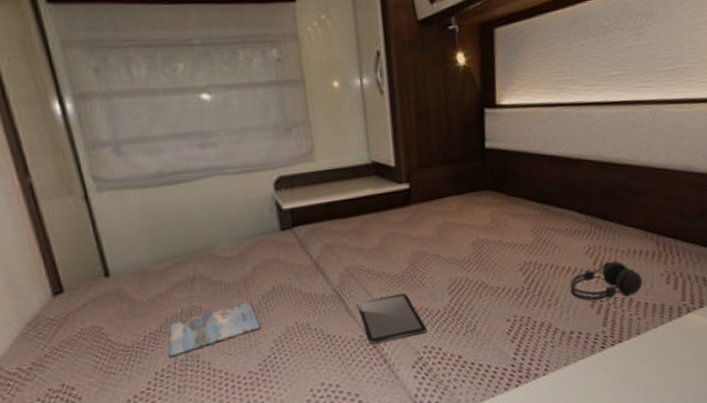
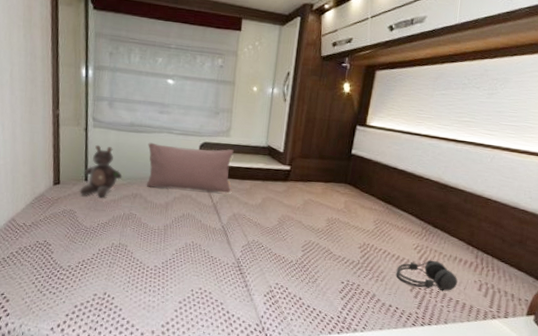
stuffed animal: none [100,215,166,301] -> present [80,144,123,198]
magazine: present [168,301,261,358] -> none [109,219,170,243]
pillow: none [193,178,335,263] -> present [146,142,234,194]
tablet: present [356,292,427,345] -> none [235,239,281,274]

